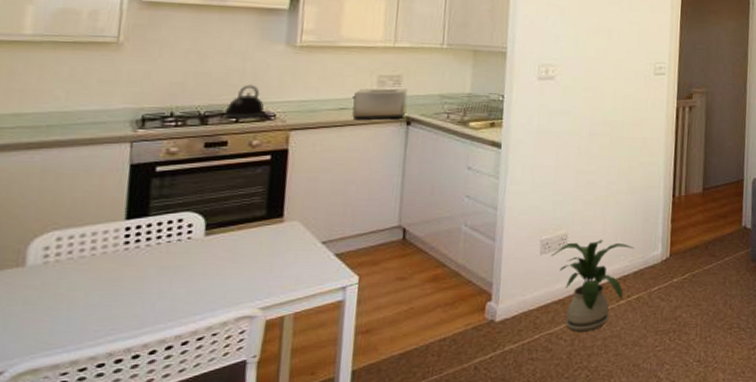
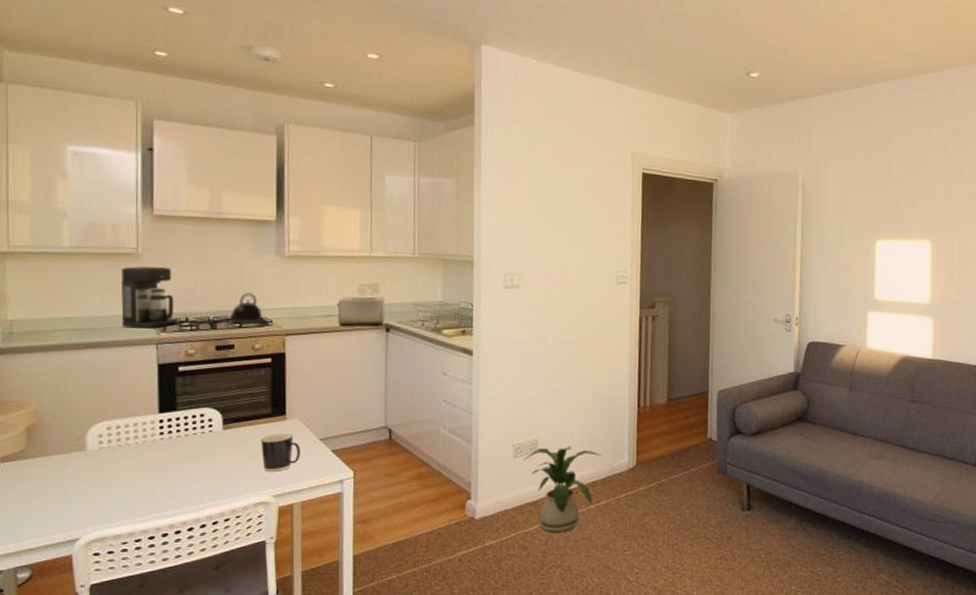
coffee maker: none [90,56,160,125] -> present [121,266,177,329]
mug: none [250,238,298,281] -> present [261,434,301,471]

